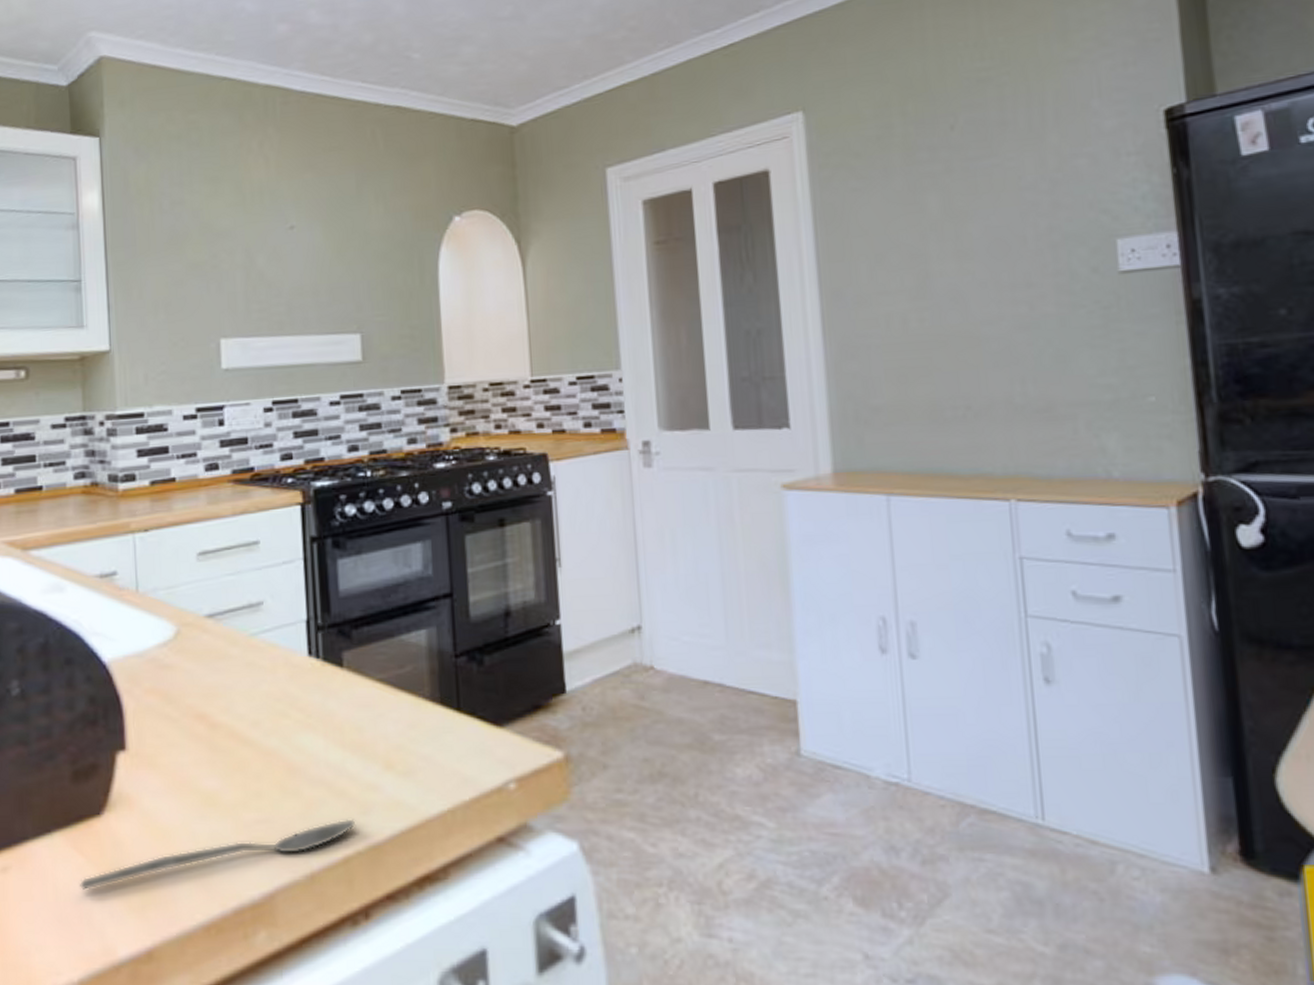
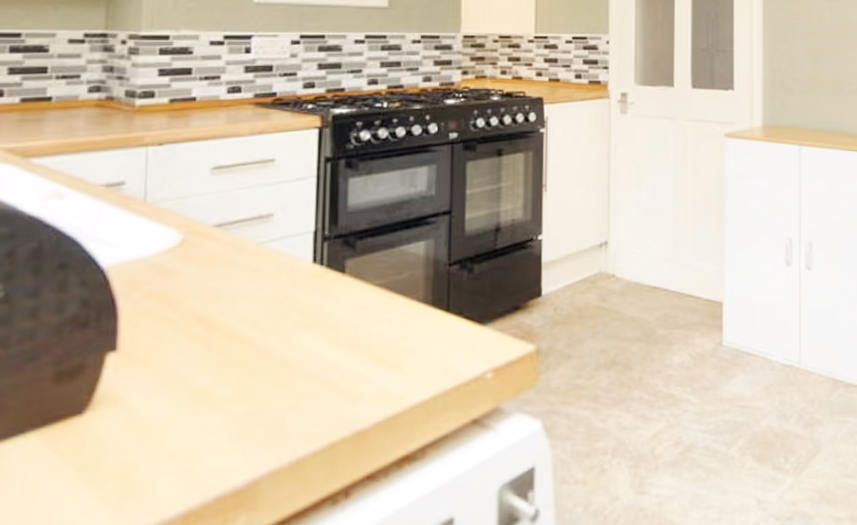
spoon: present [80,819,356,891] -> none [52,408,344,489]

